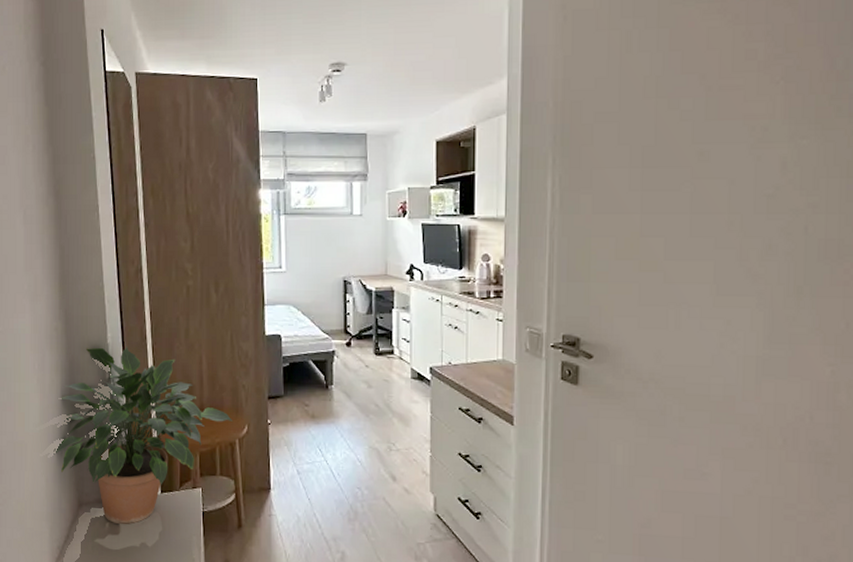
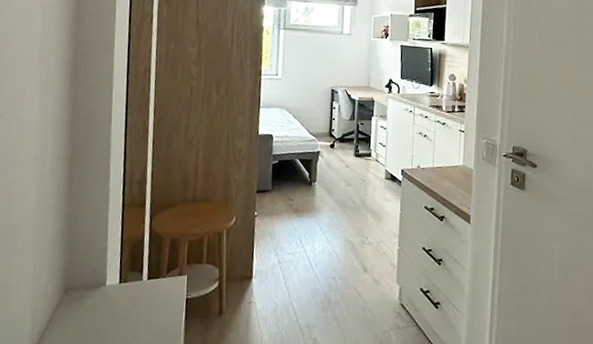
potted plant: present [53,345,233,525] -> none [45,138,223,311]

